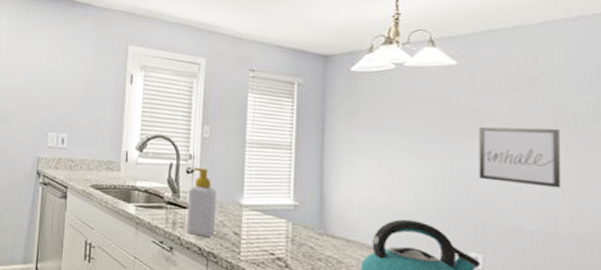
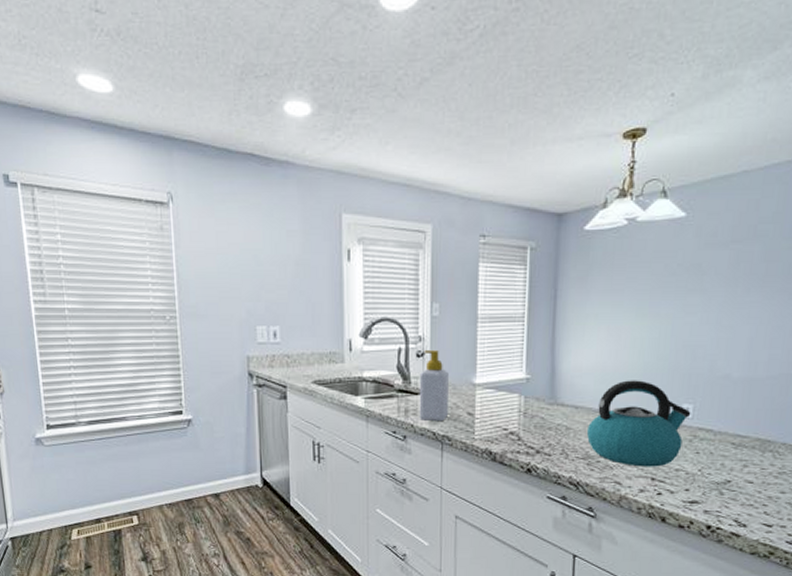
wall art: present [478,126,561,189] -> none [696,277,770,336]

